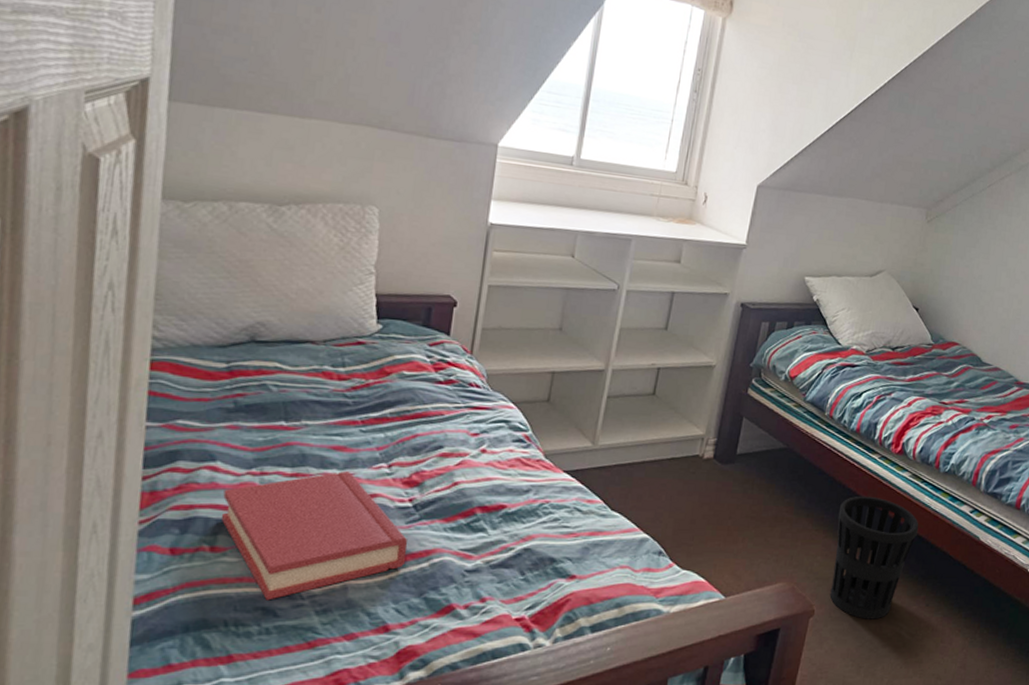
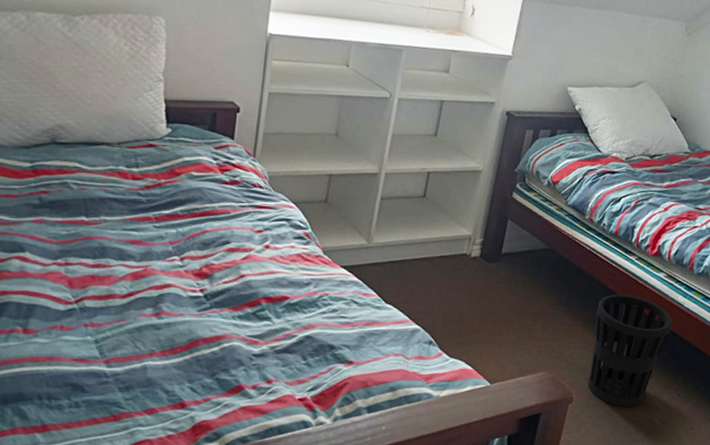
hardback book: present [220,470,408,601] -> none [31,262,201,378]

